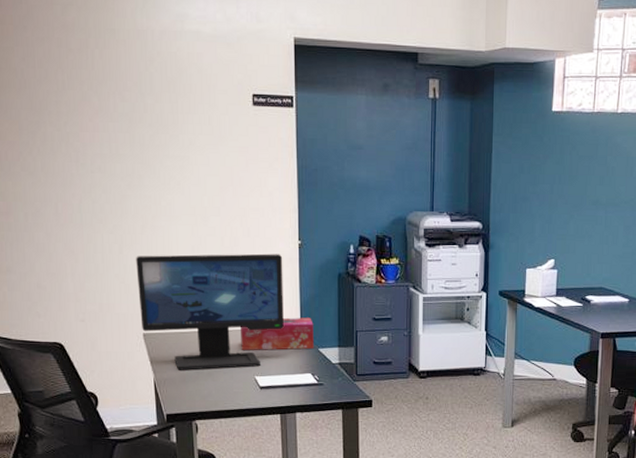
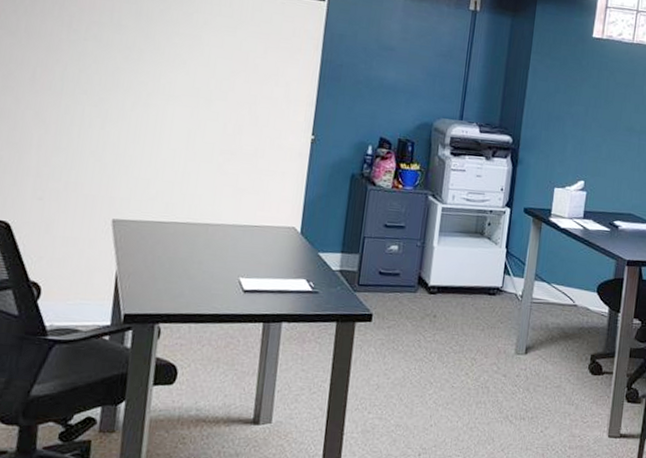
computer monitor: present [136,253,284,370] -> none [112,133,292,268]
tissue box: present [241,317,314,350] -> none [228,215,317,253]

